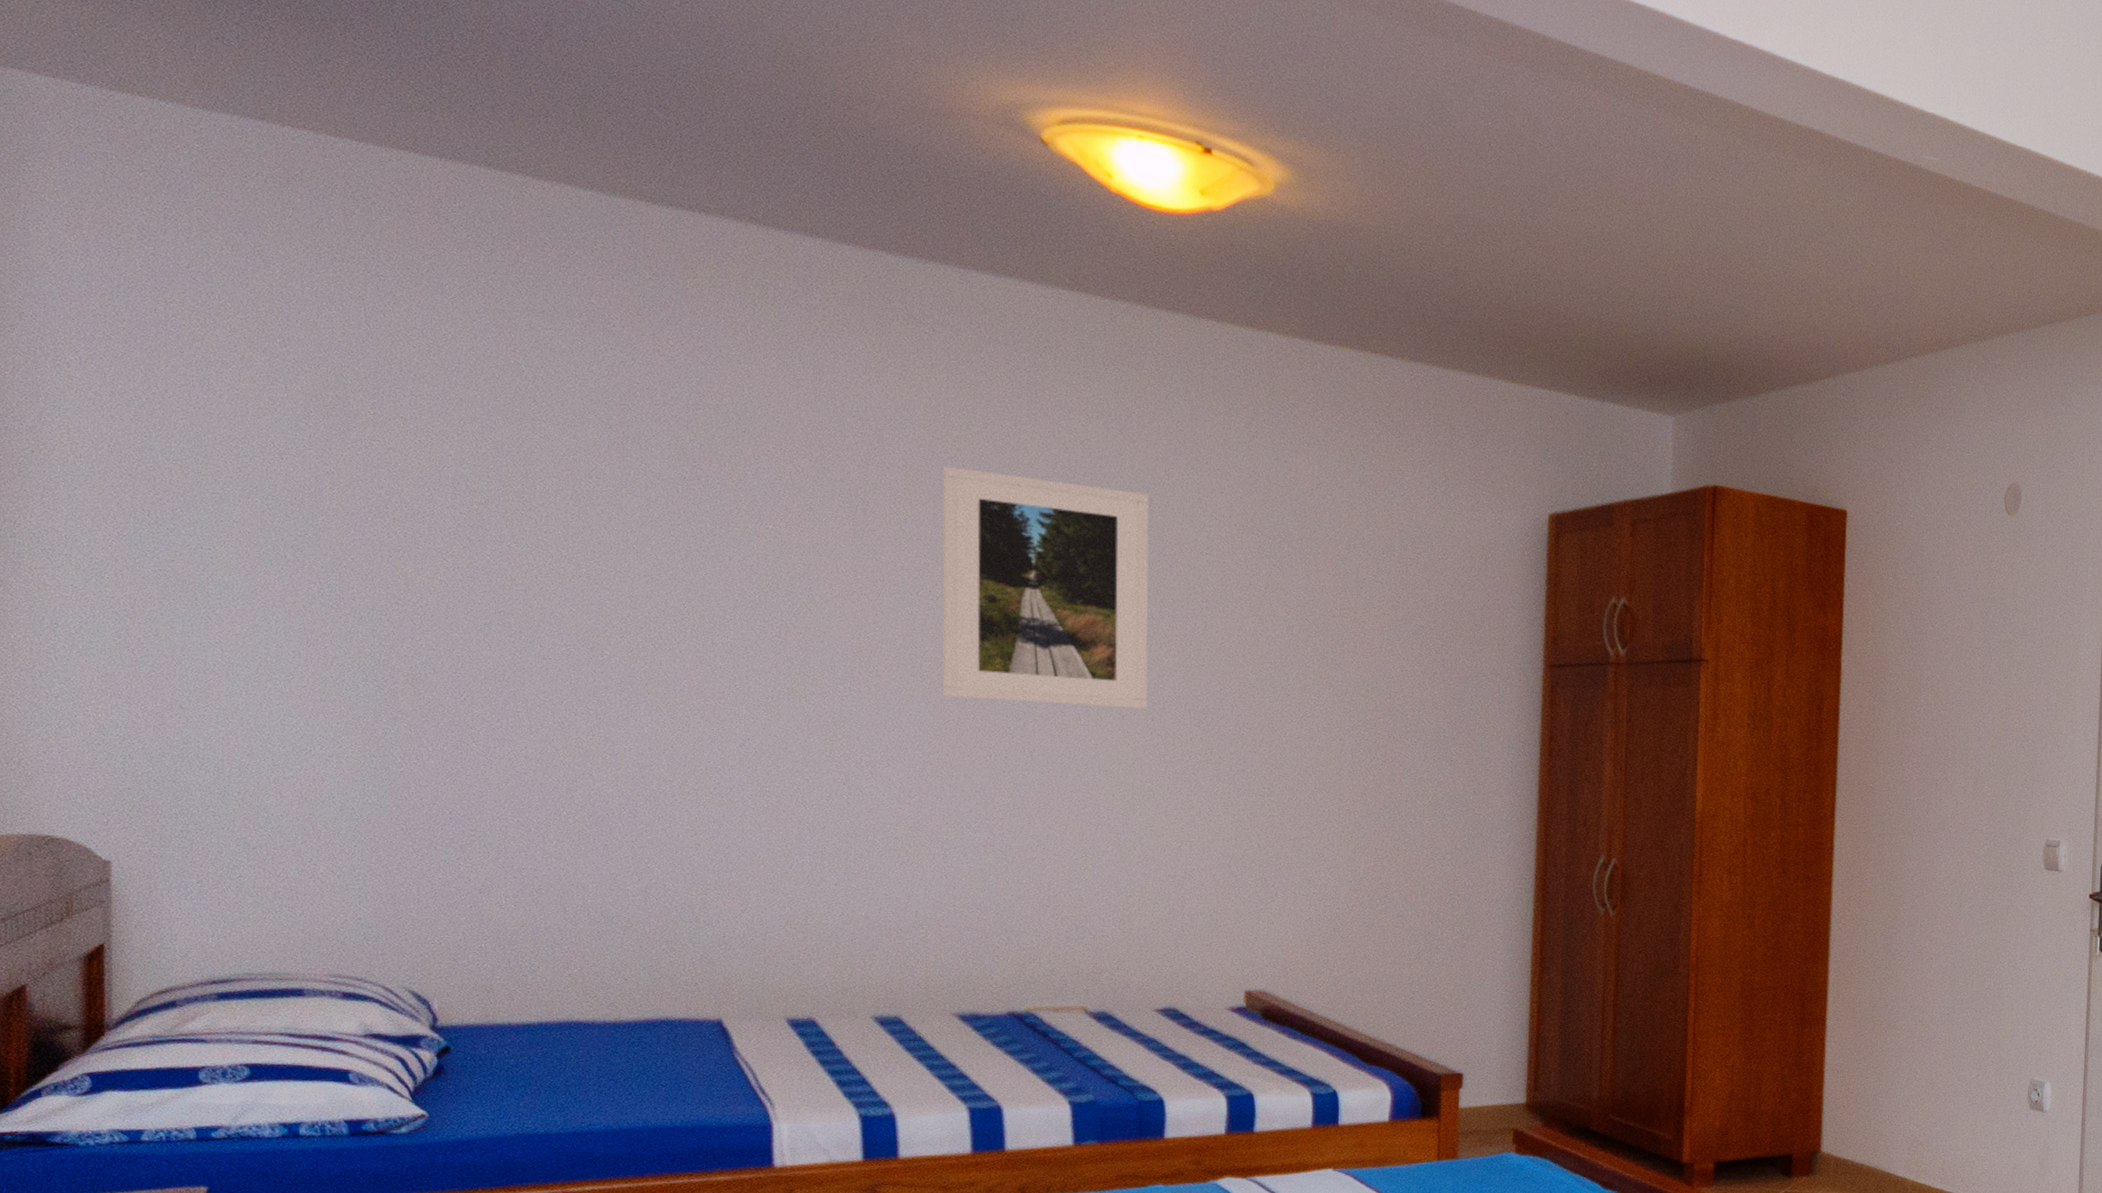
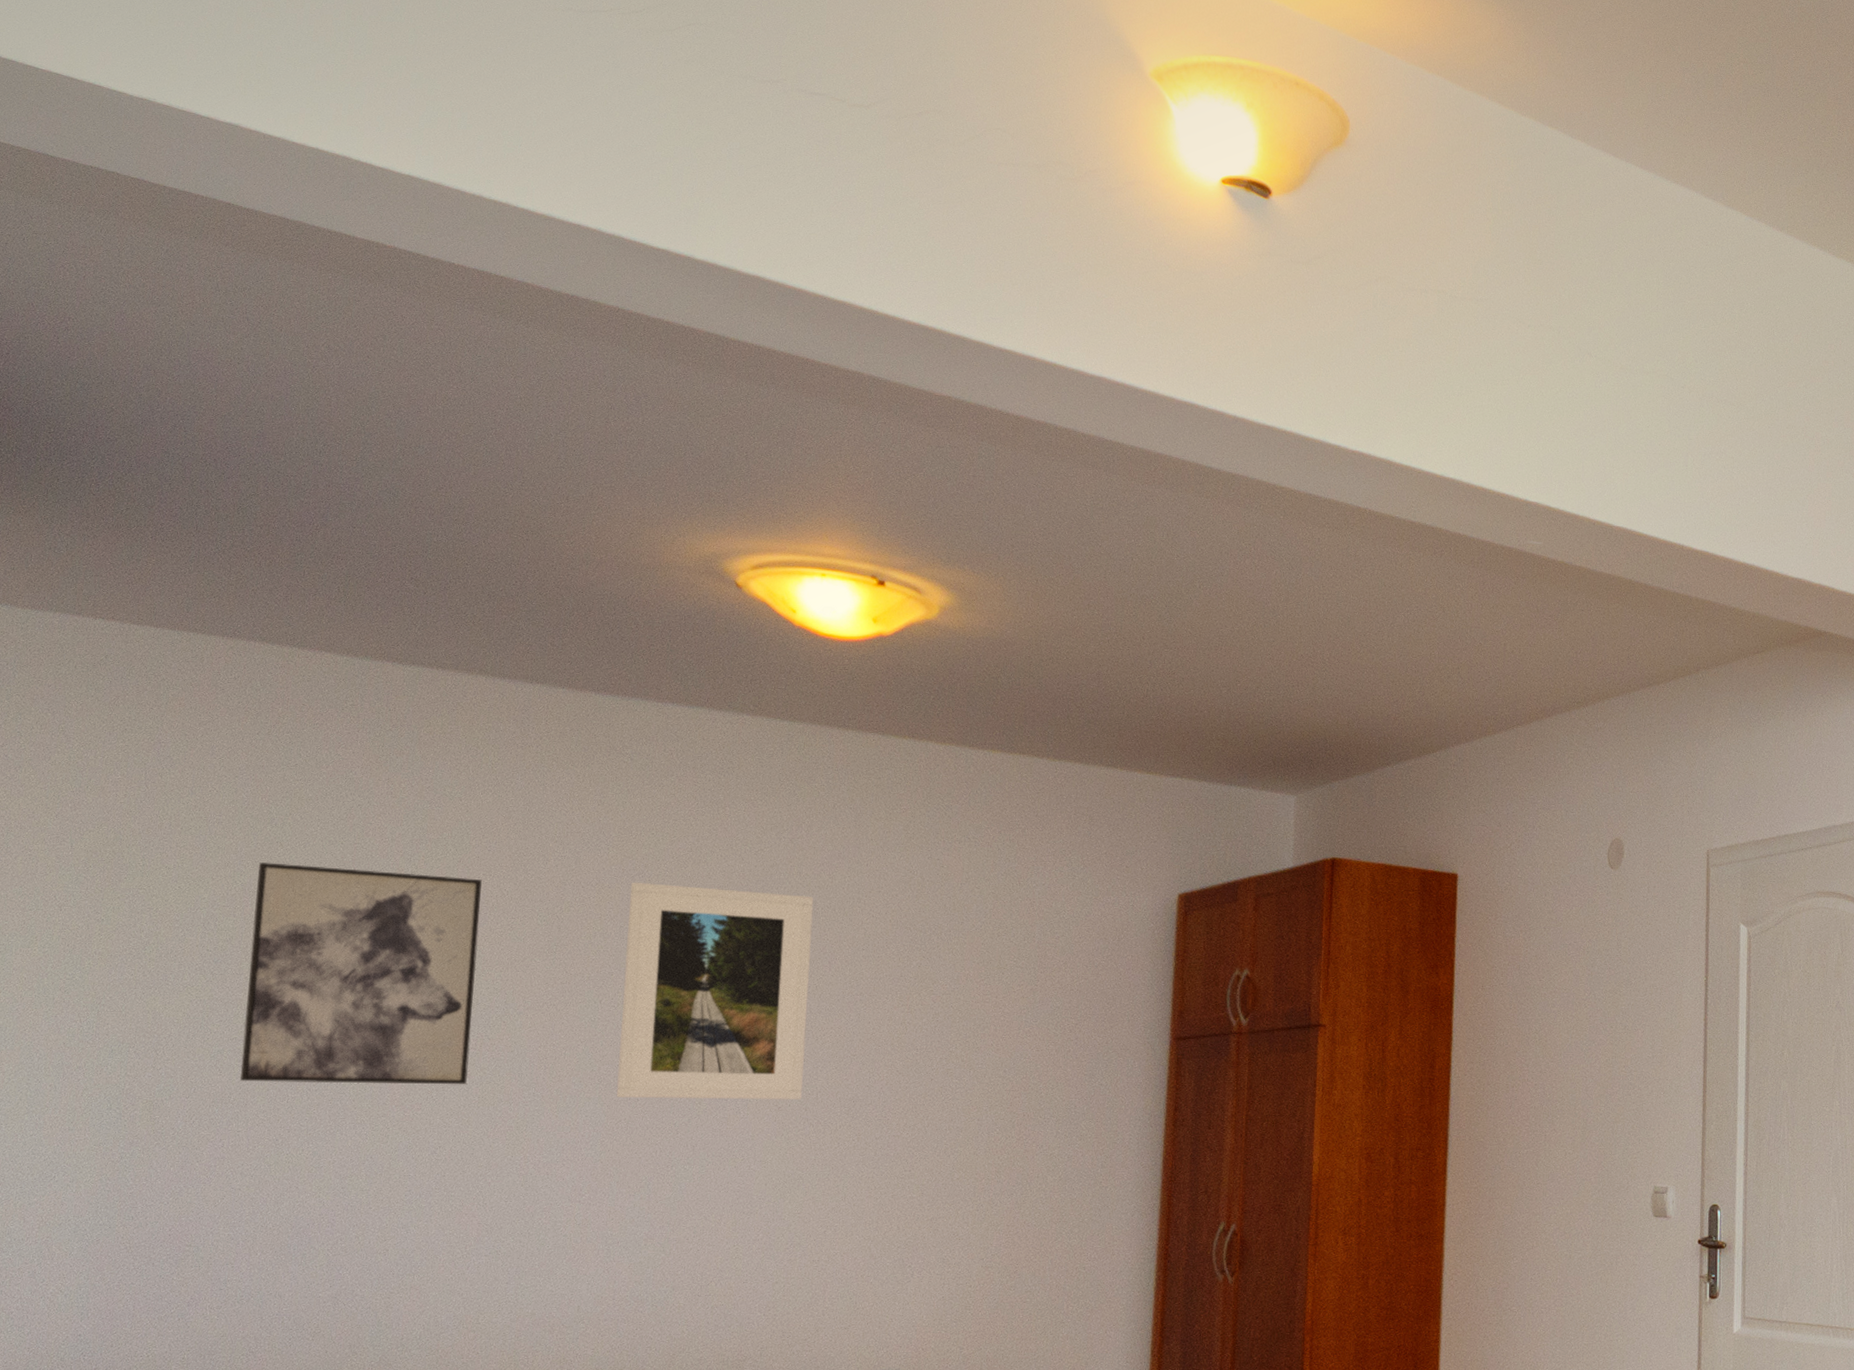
wall art: none [510,419,774,675] -> present [239,862,482,1085]

